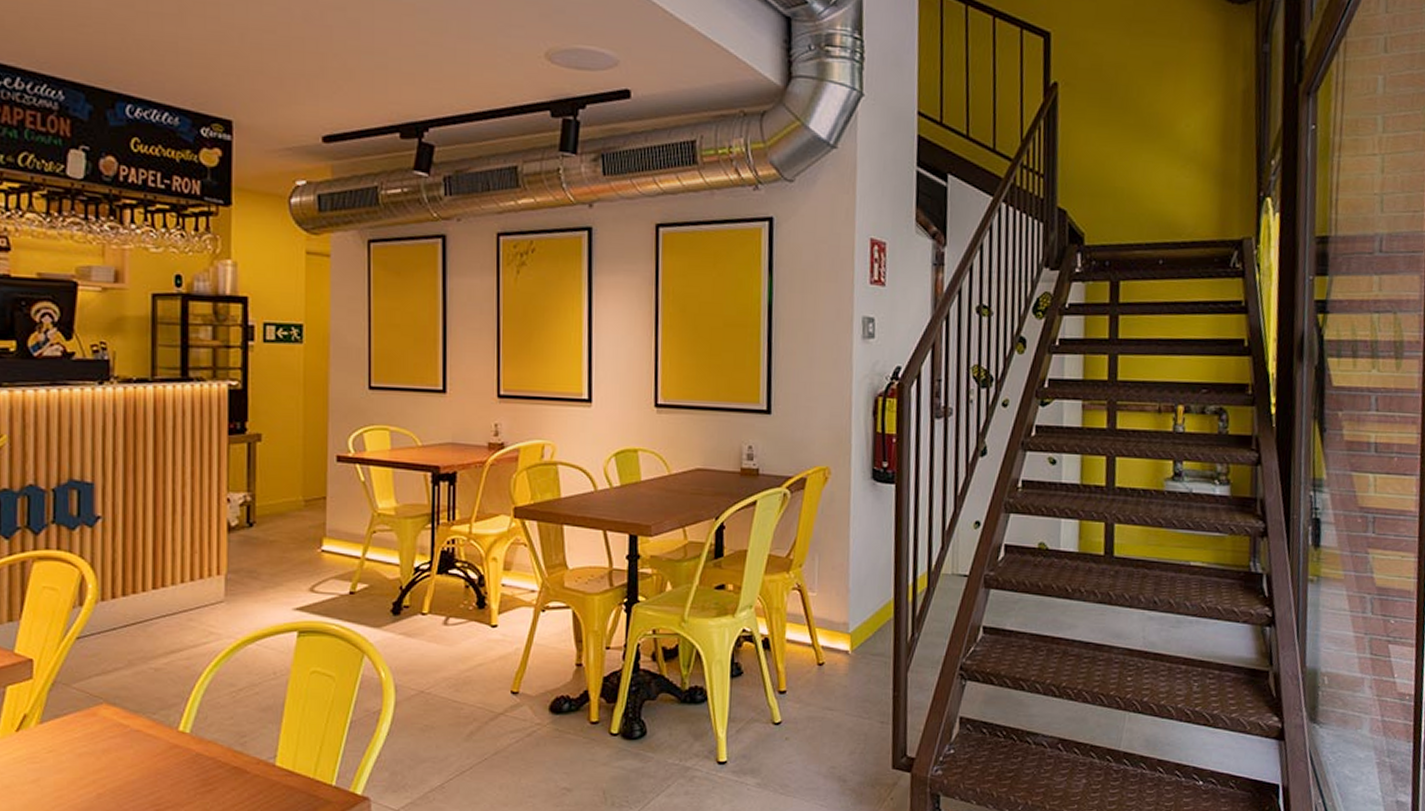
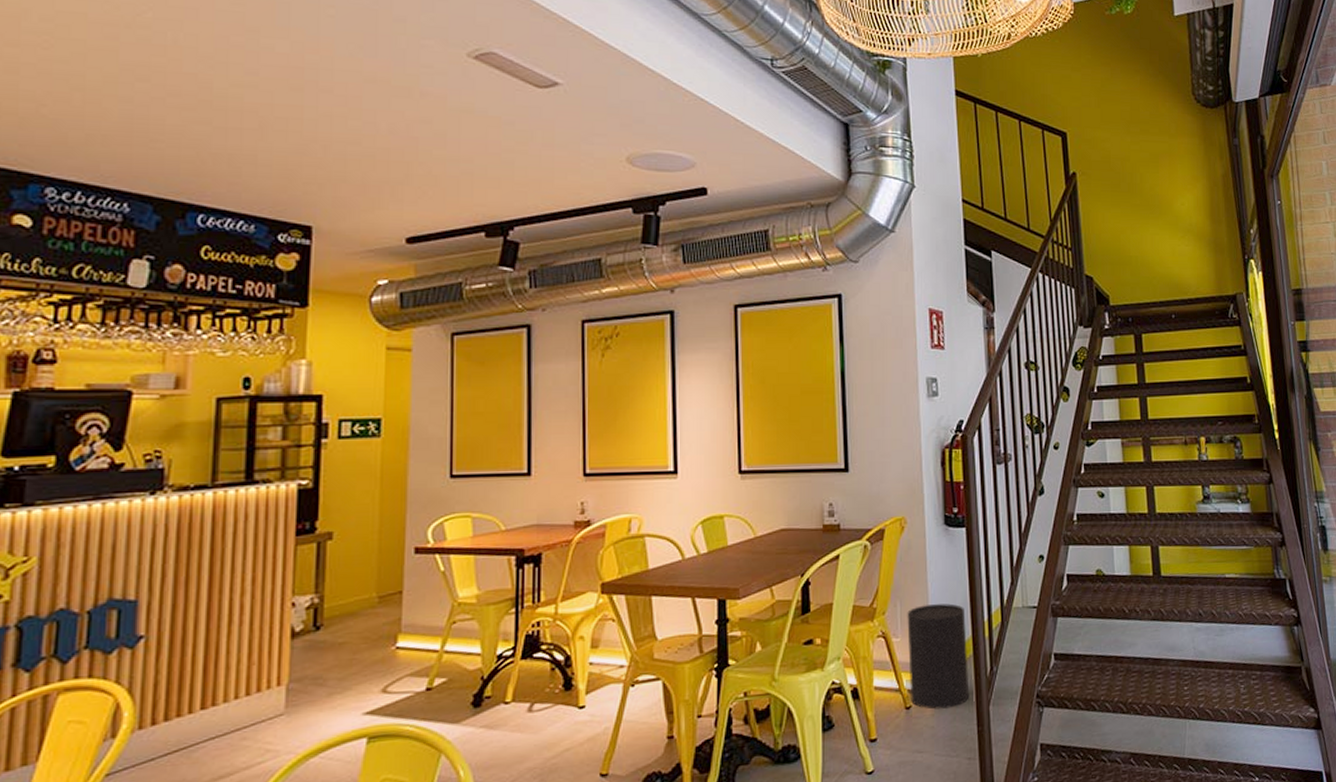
waste bin: none [824,562,889,669] -> present [907,603,970,710]

